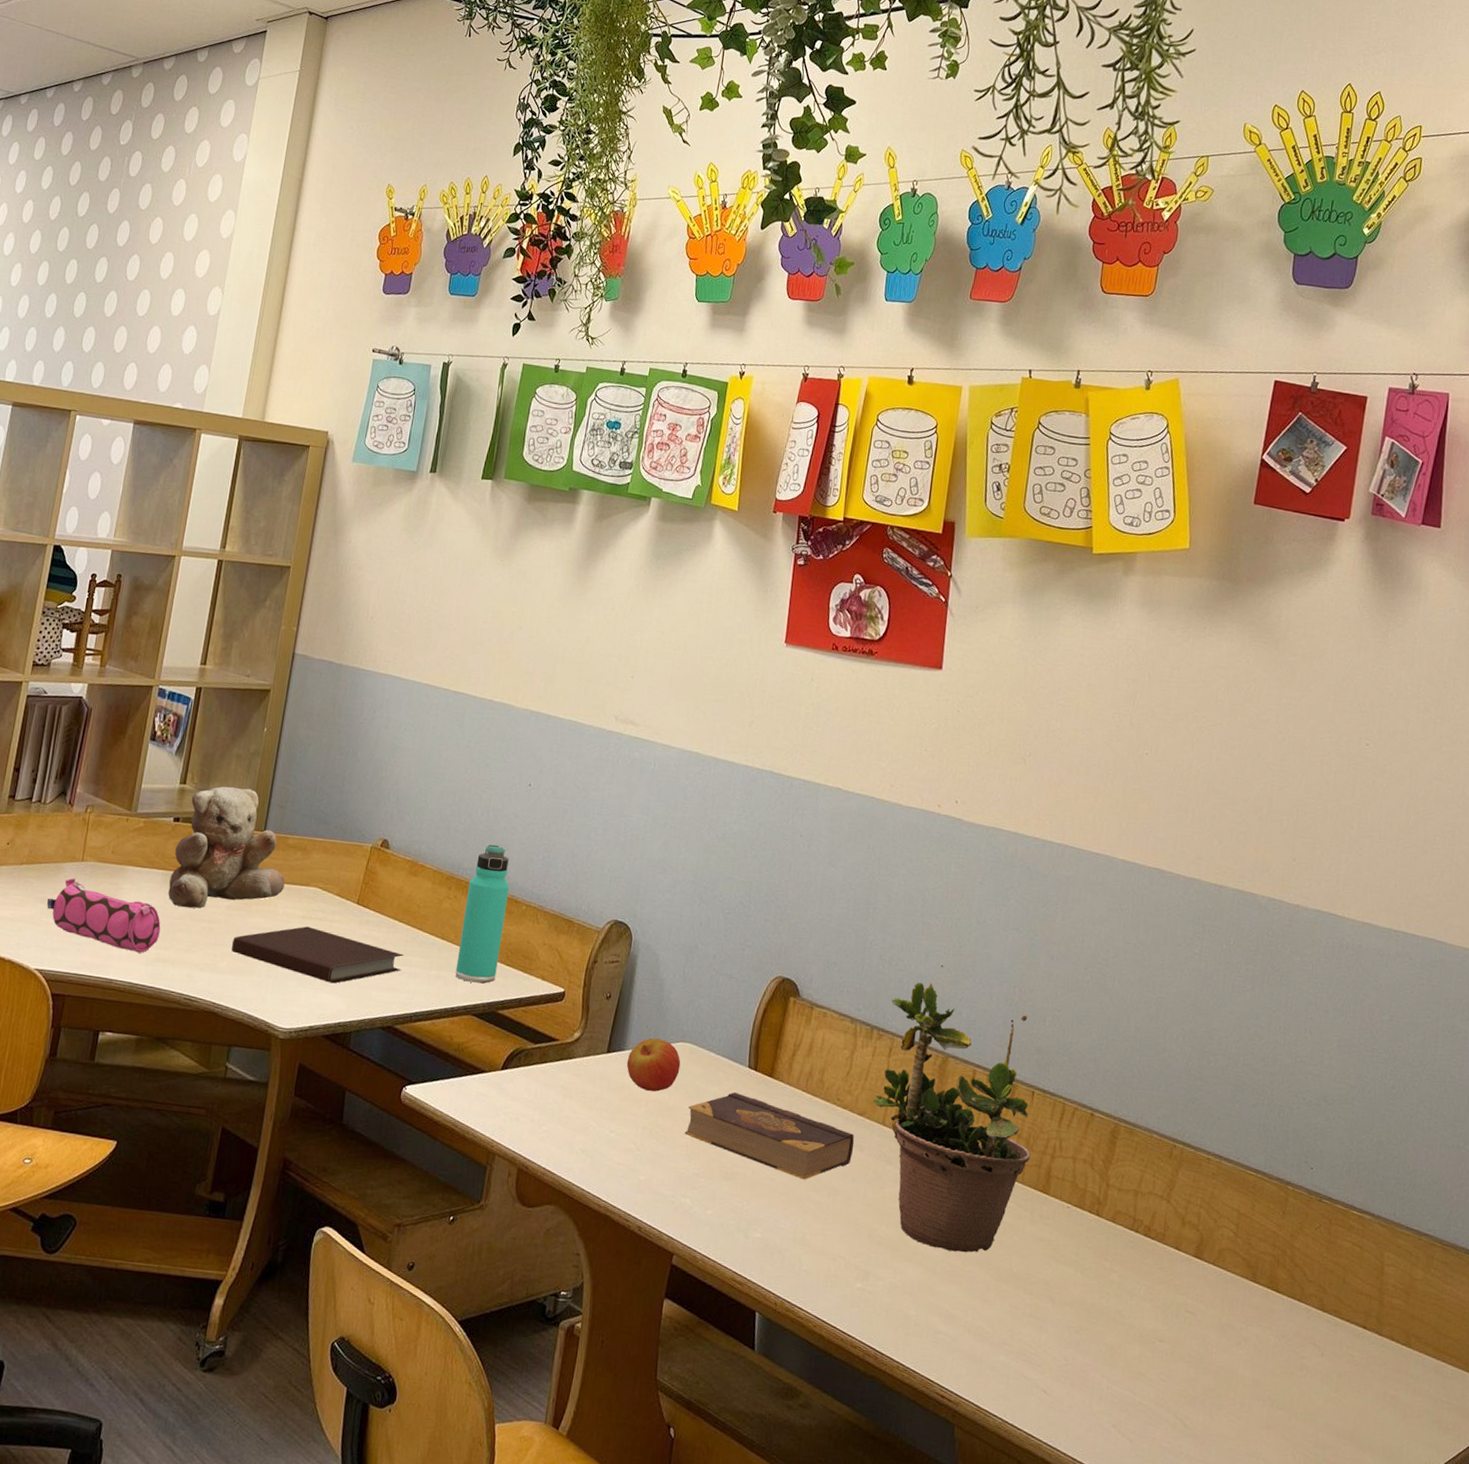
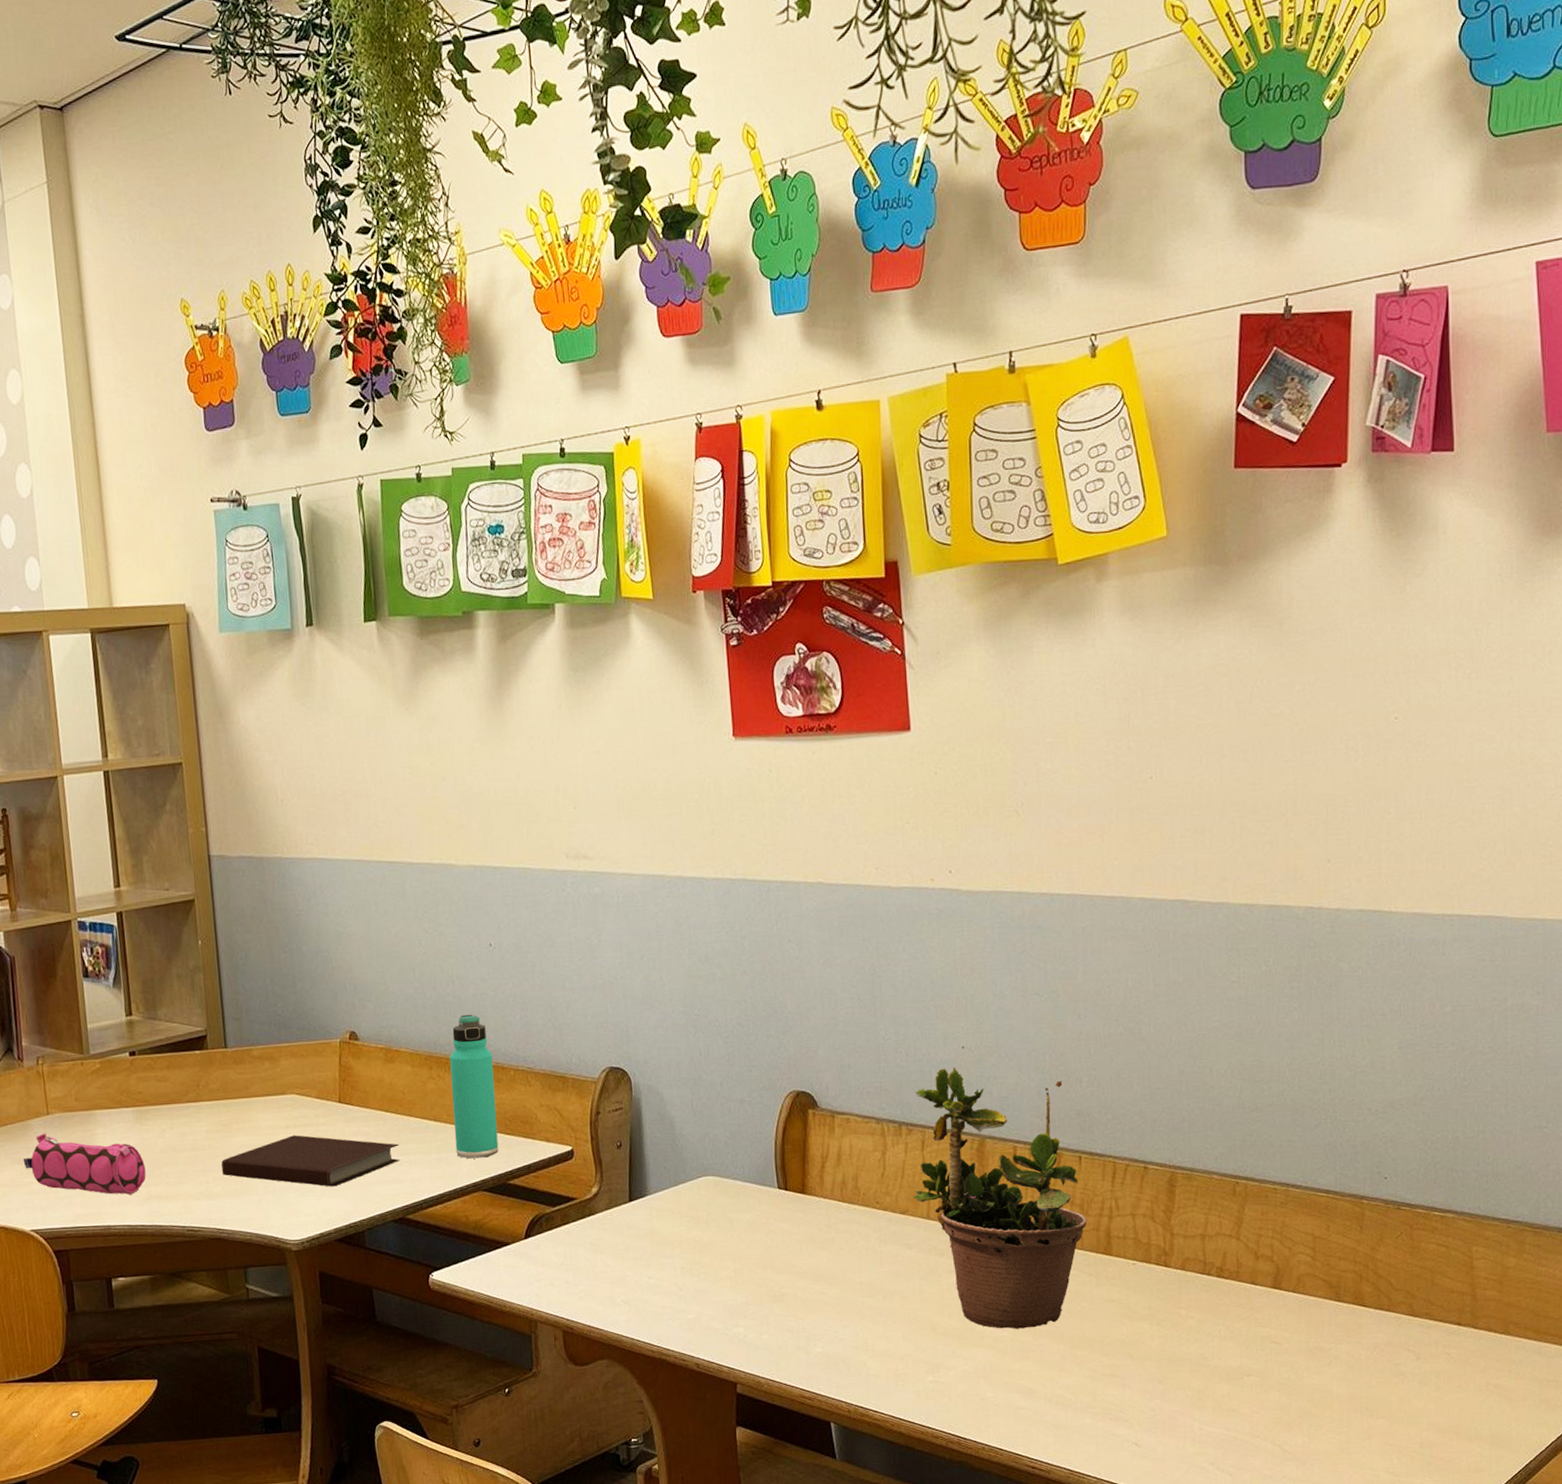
teddy bear: present [168,786,285,909] -> none [139,1007,261,1141]
apple: present [626,1038,681,1092] -> none [651,1177,708,1231]
book: present [684,1092,855,1180] -> none [724,1216,902,1288]

